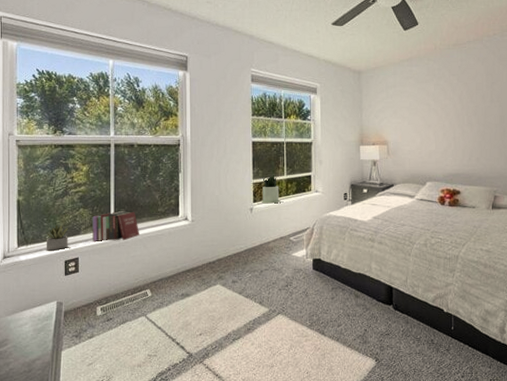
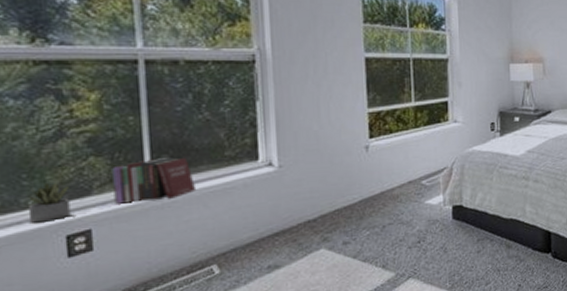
planter: present [260,174,281,204] -> none [380,101,407,140]

